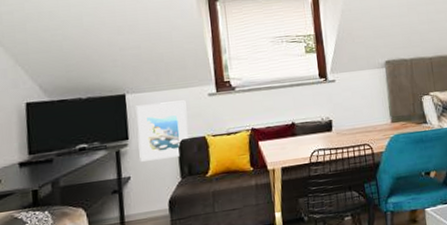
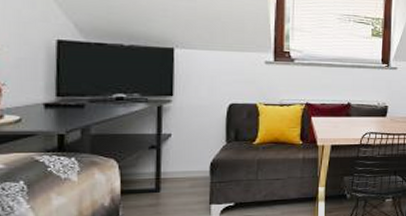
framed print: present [136,100,188,162] -> none [183,62,240,121]

